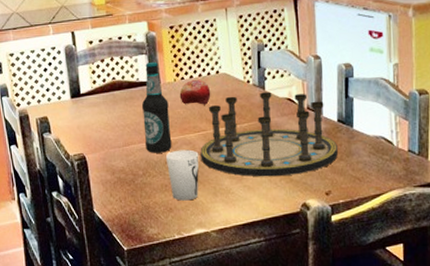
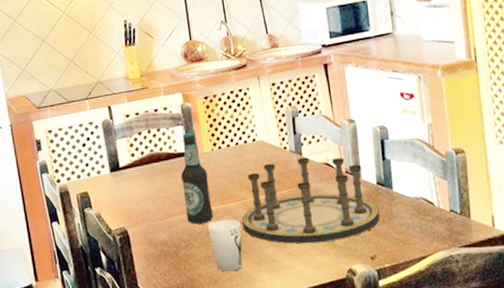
fruit: present [179,79,211,105] -> none [217,147,249,174]

